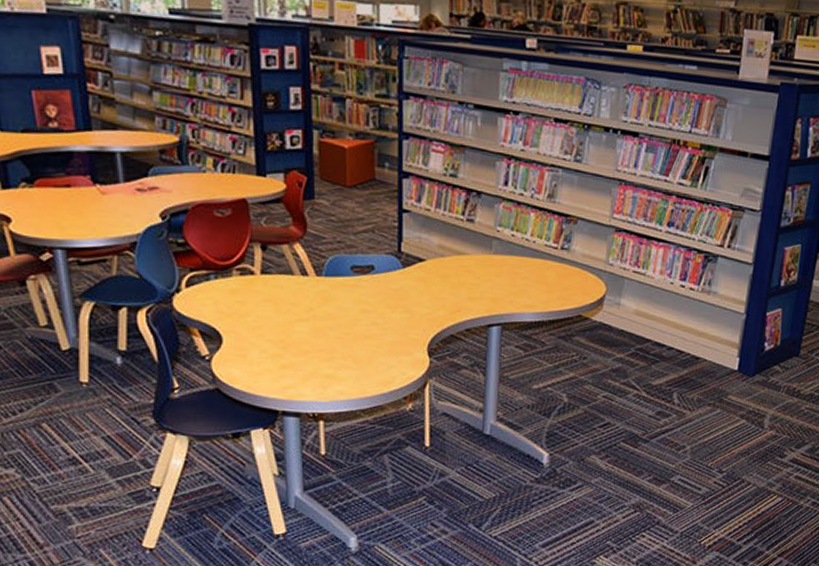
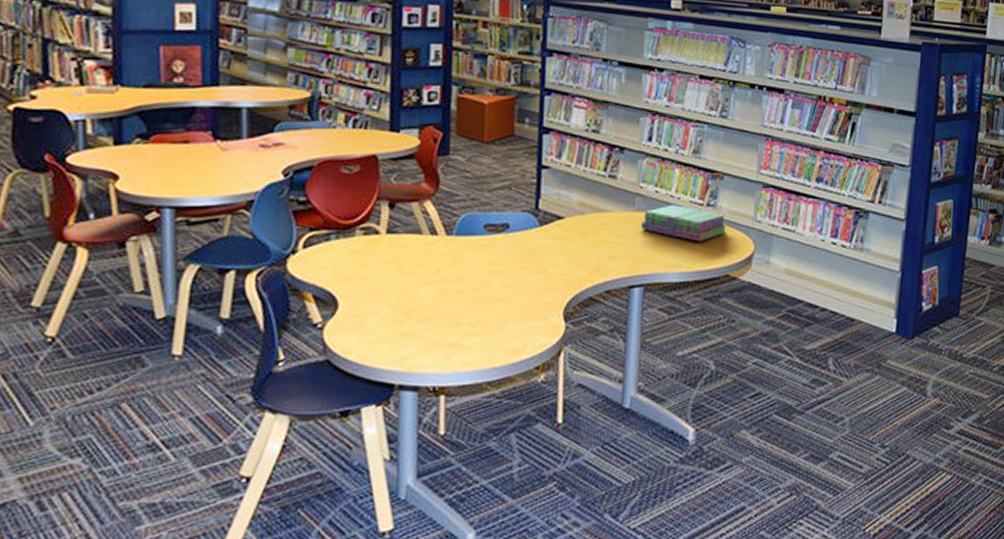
stack of books: none [499,248,580,284] -> present [641,204,726,242]

